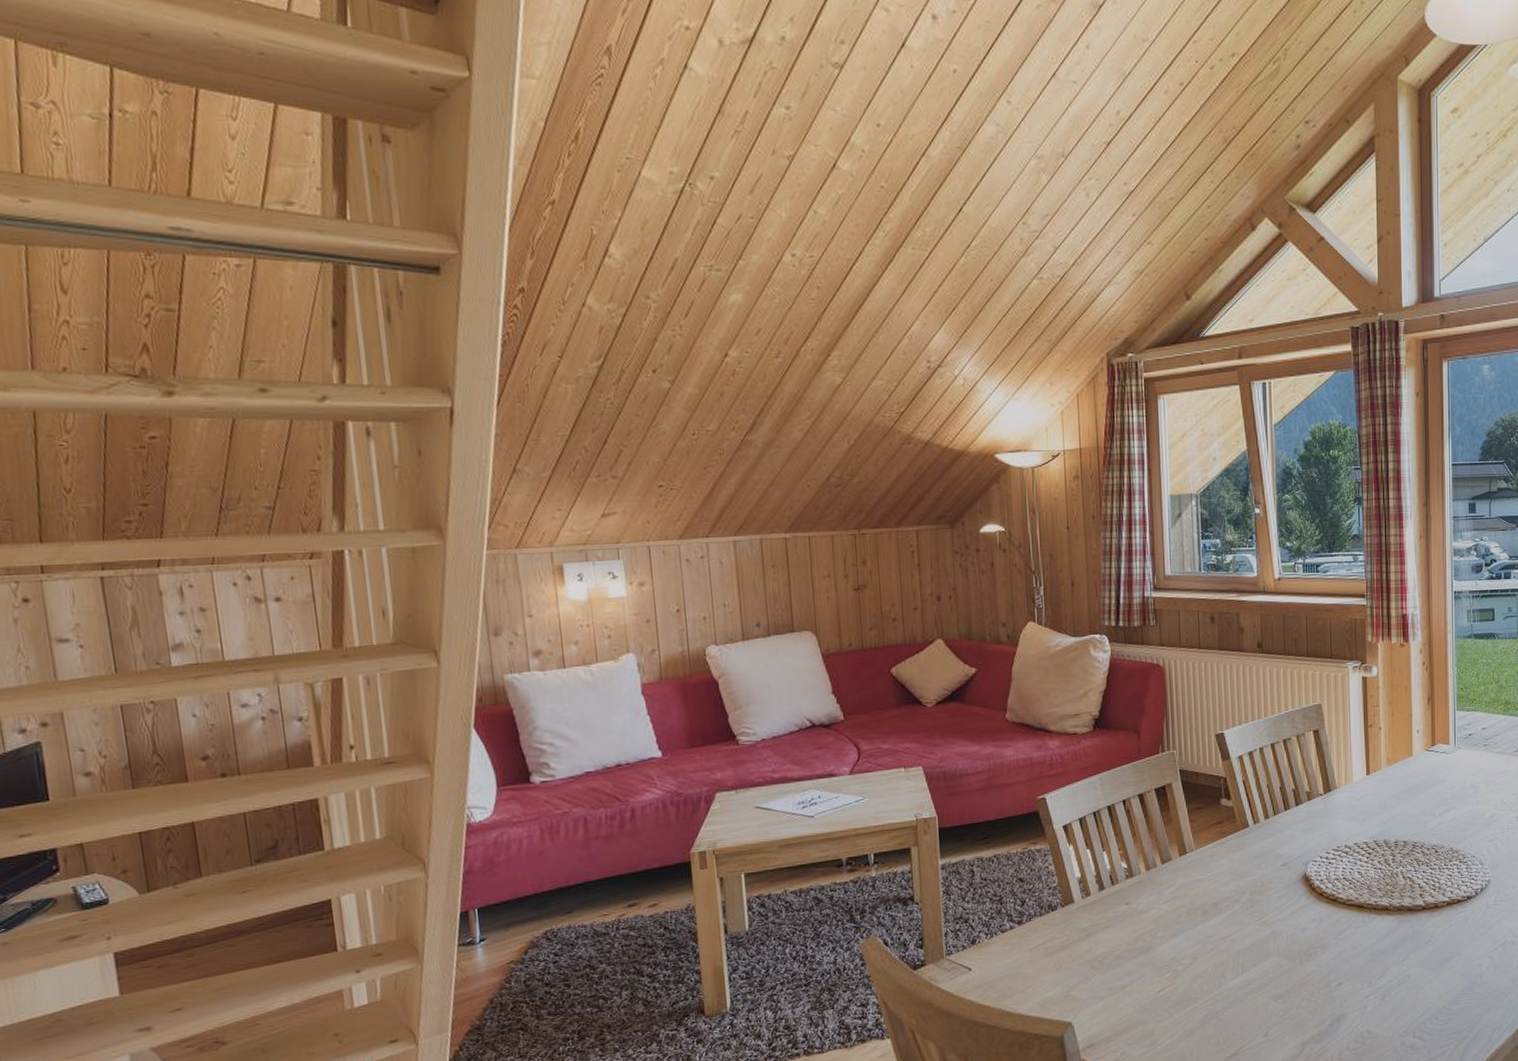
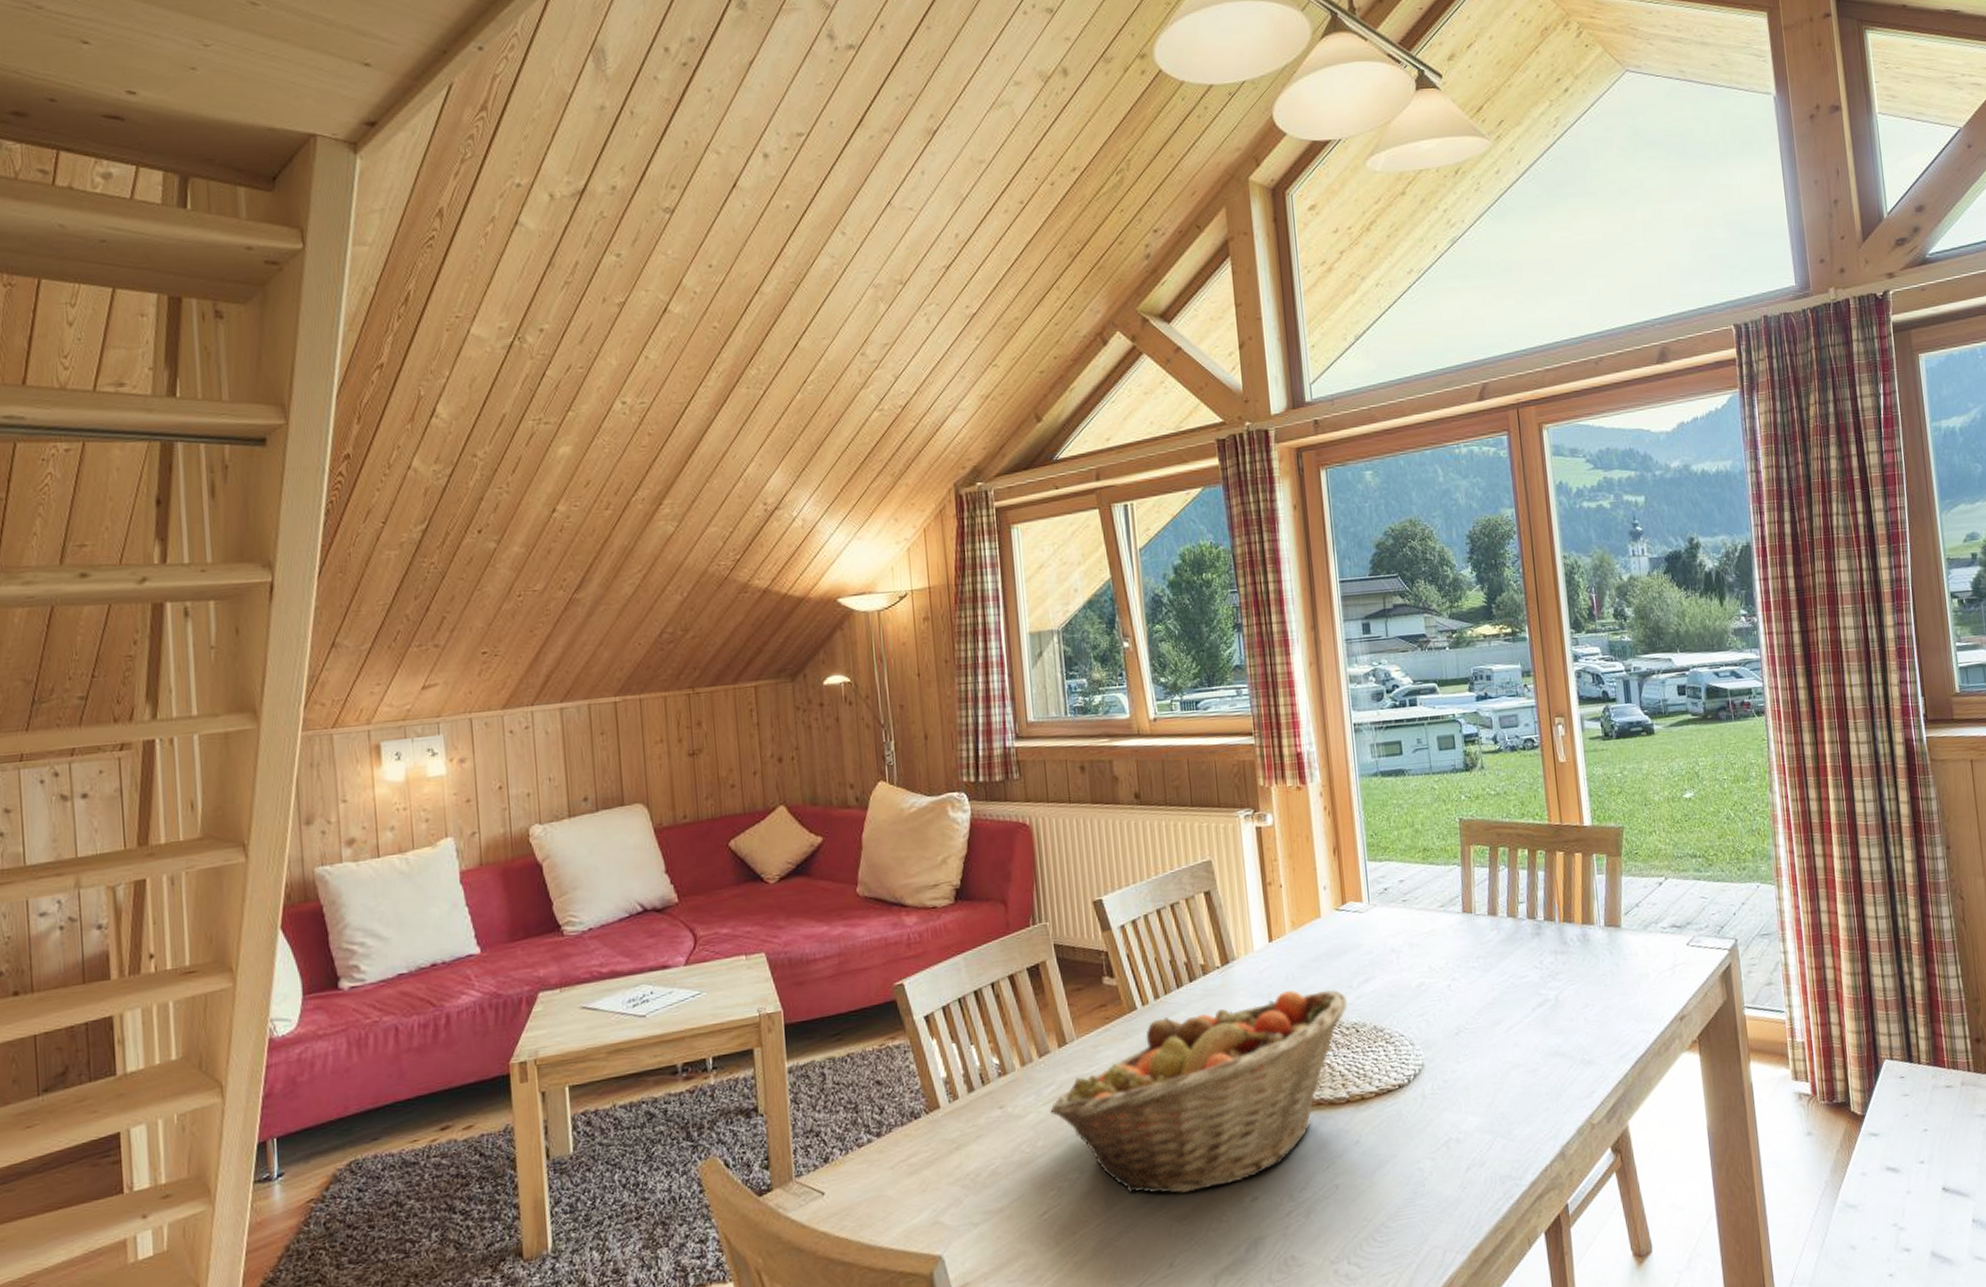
fruit basket: none [1170,816,1429,979] -> present [1050,990,1347,1194]

